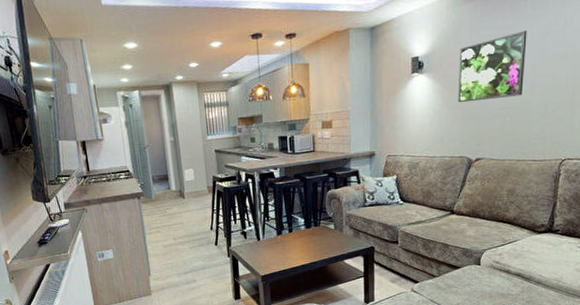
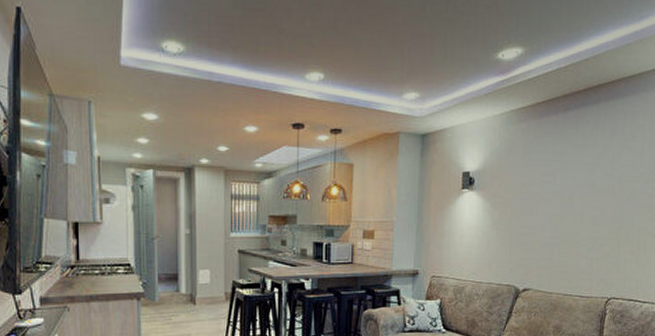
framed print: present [458,31,527,103] -> none [507,159,577,227]

